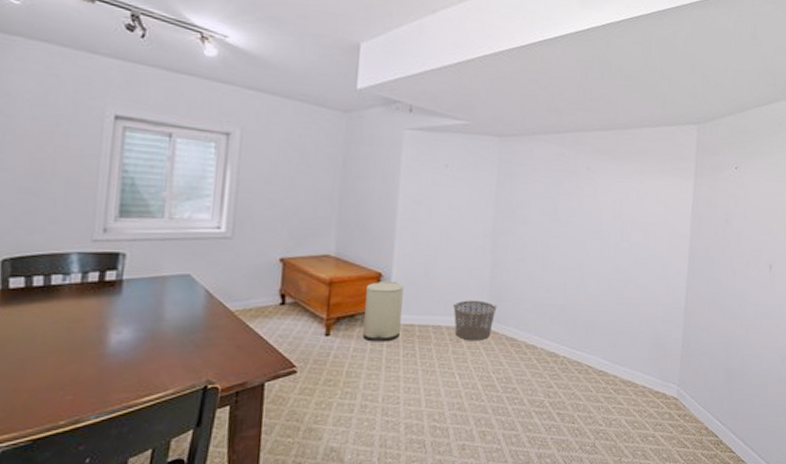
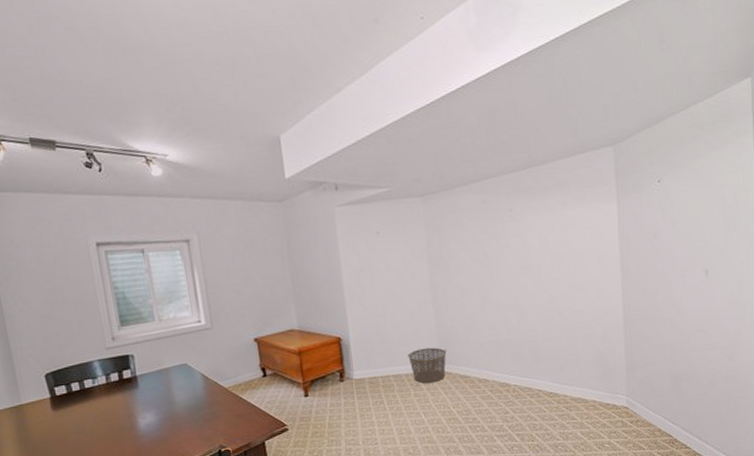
pedal bin: present [363,280,403,342] -> none [330,342,367,397]

